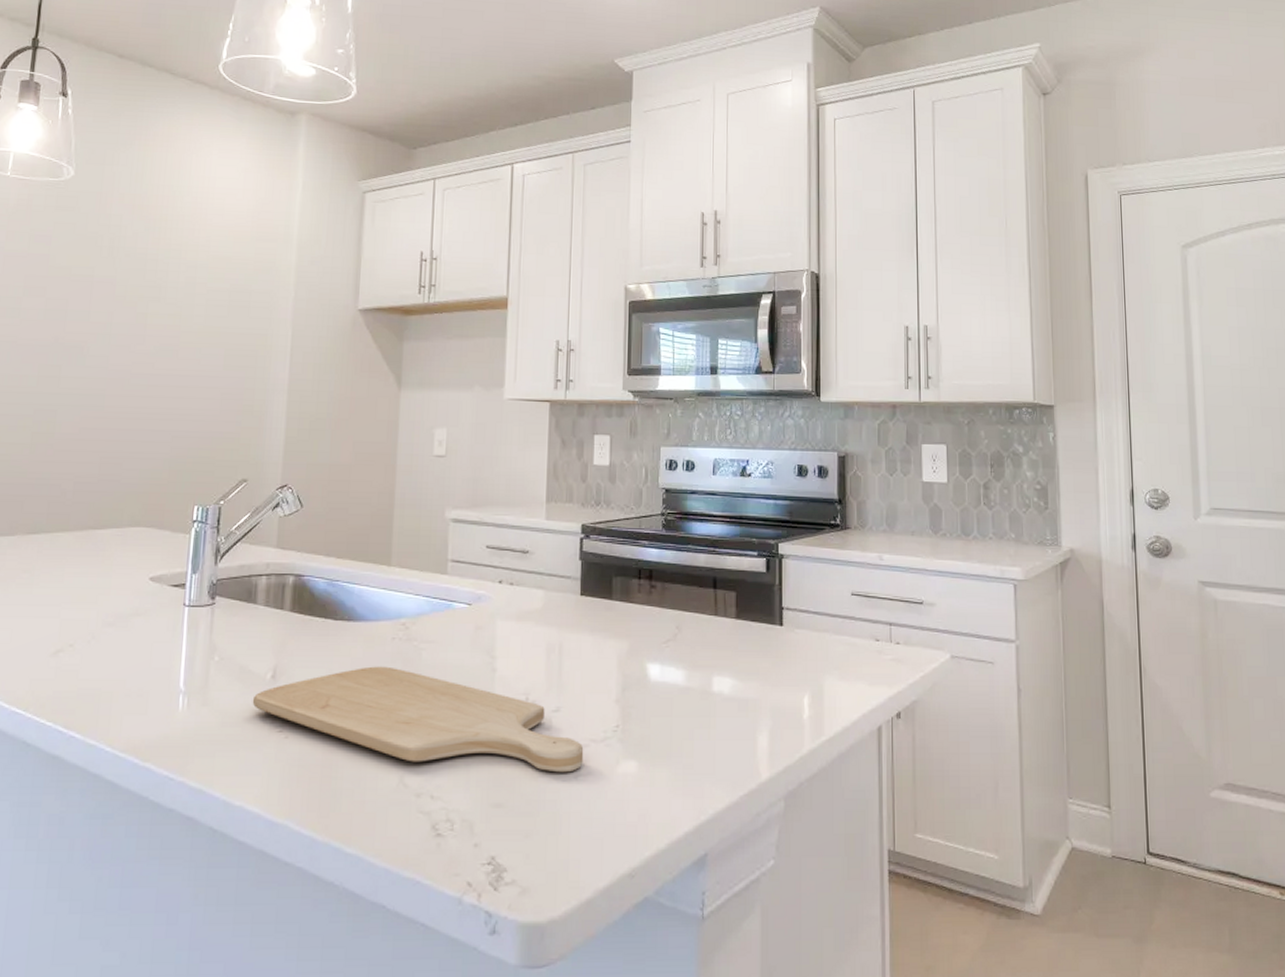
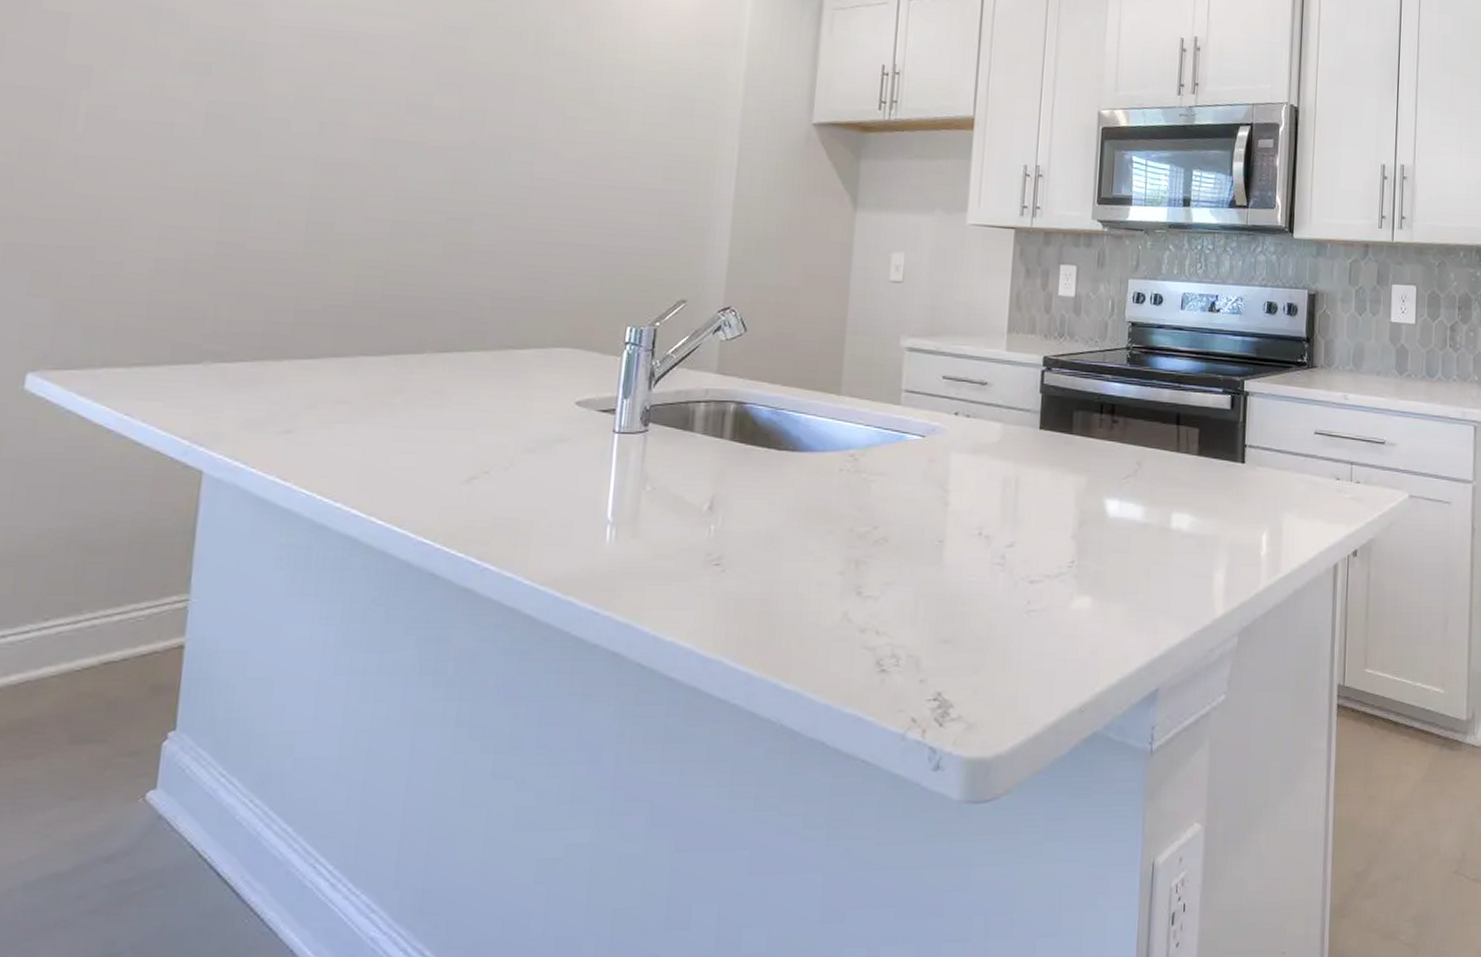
chopping board: present [252,666,584,773] -> none [686,498,1037,608]

